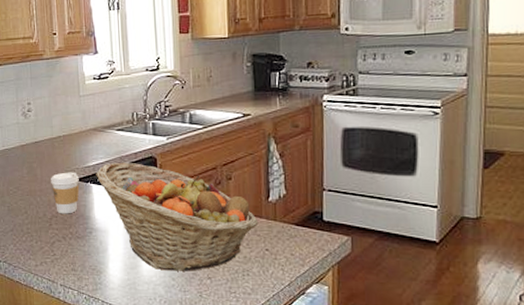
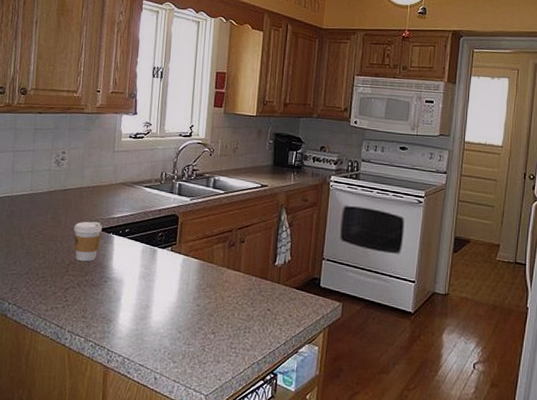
fruit basket: present [96,162,259,271] -> none [119,216,264,326]

